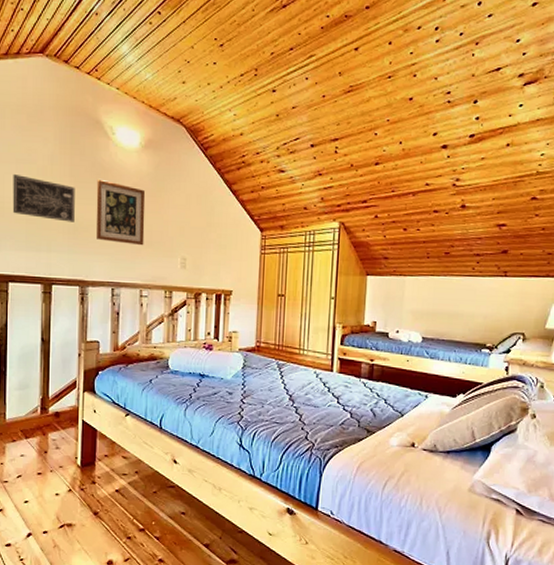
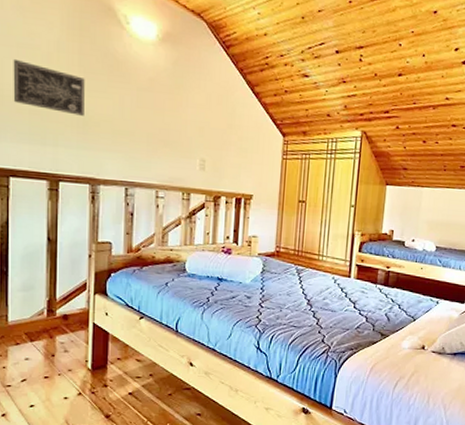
wall art: present [96,179,146,246] -> none [108,71,163,145]

